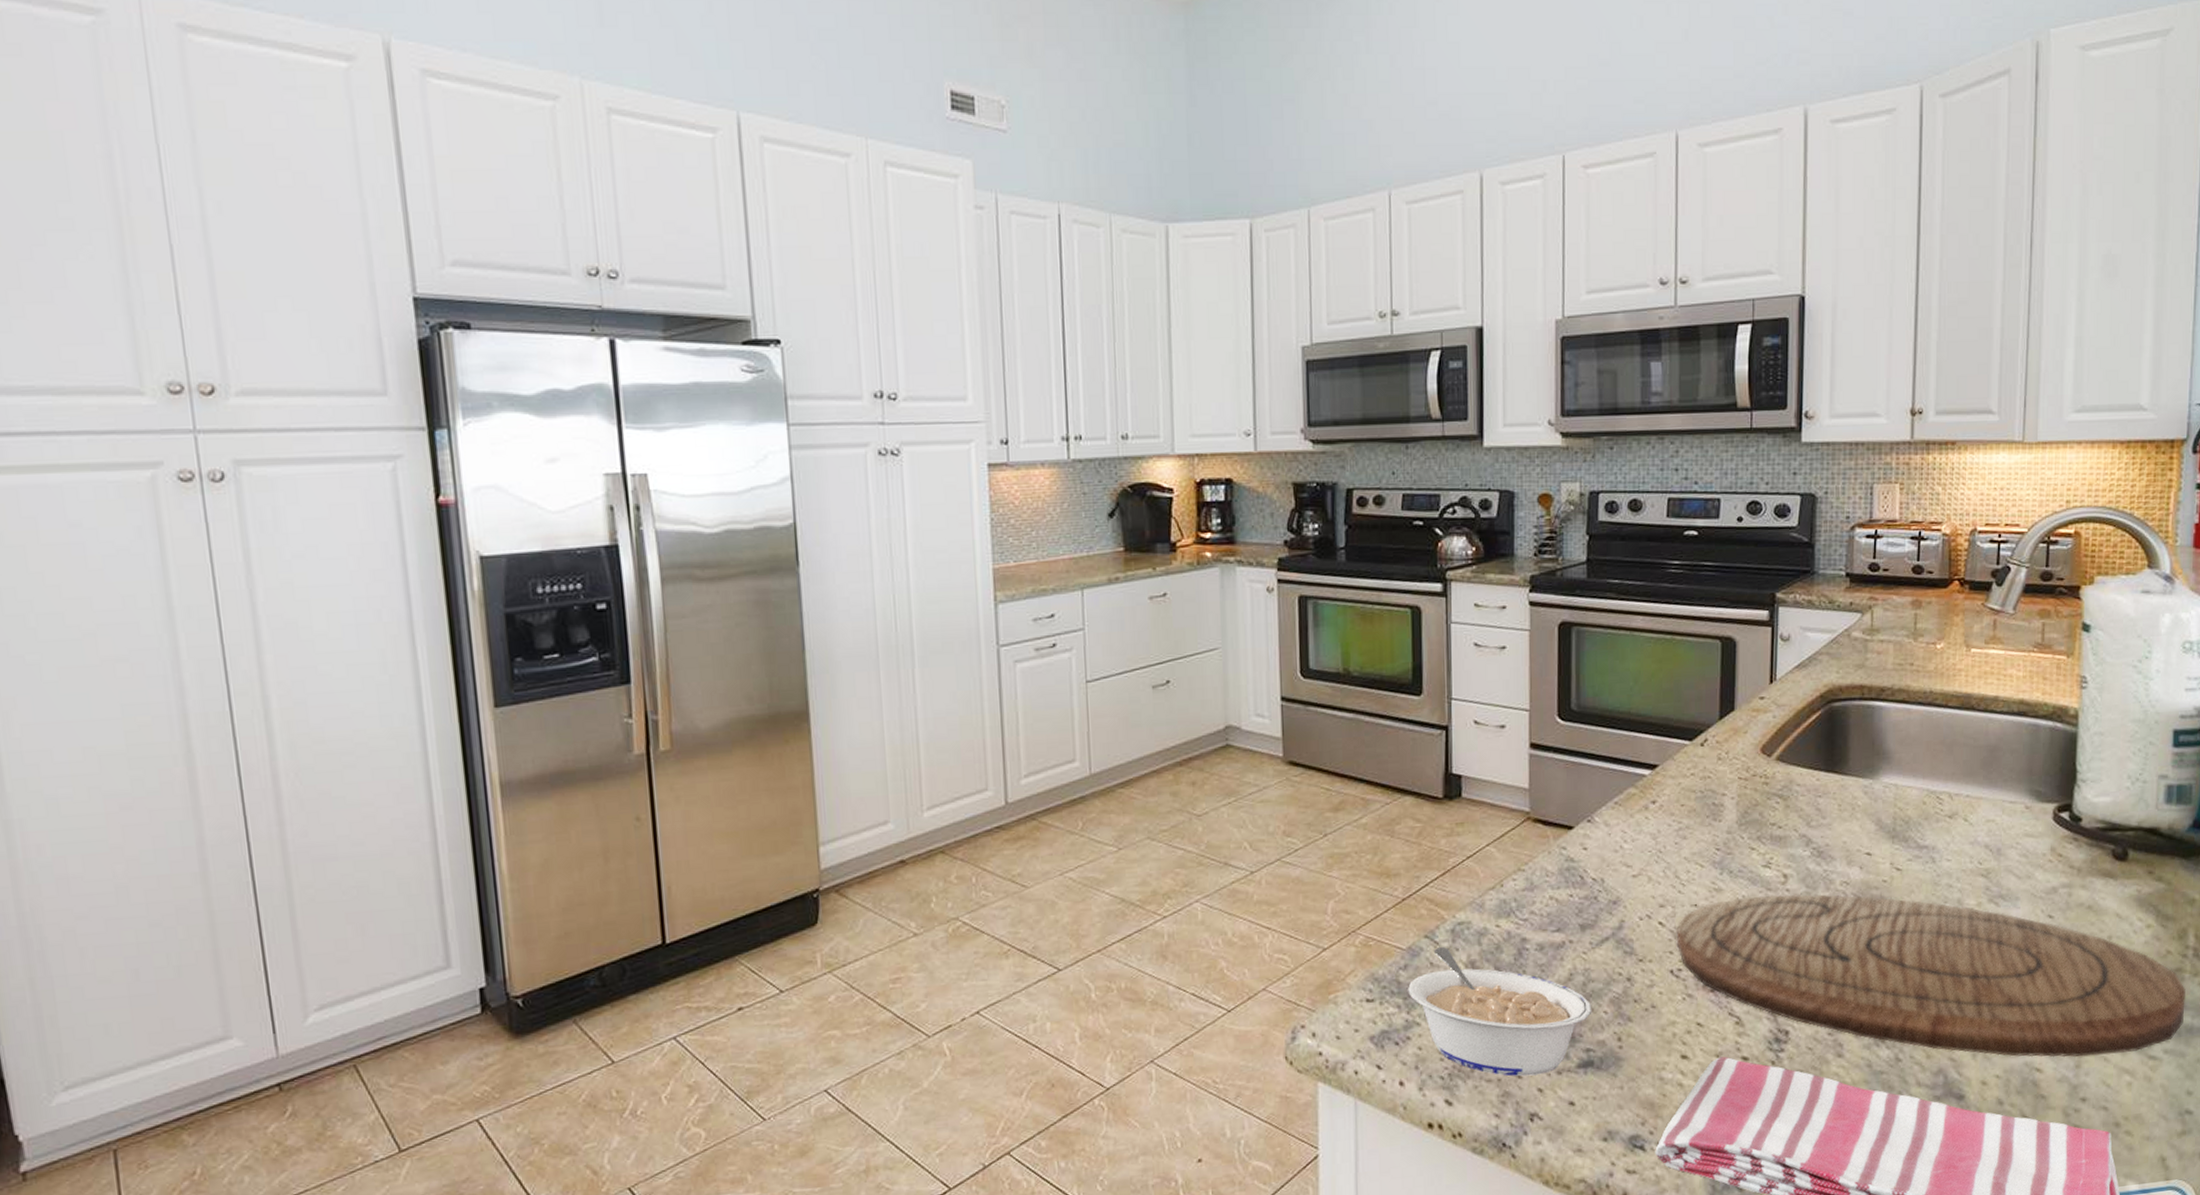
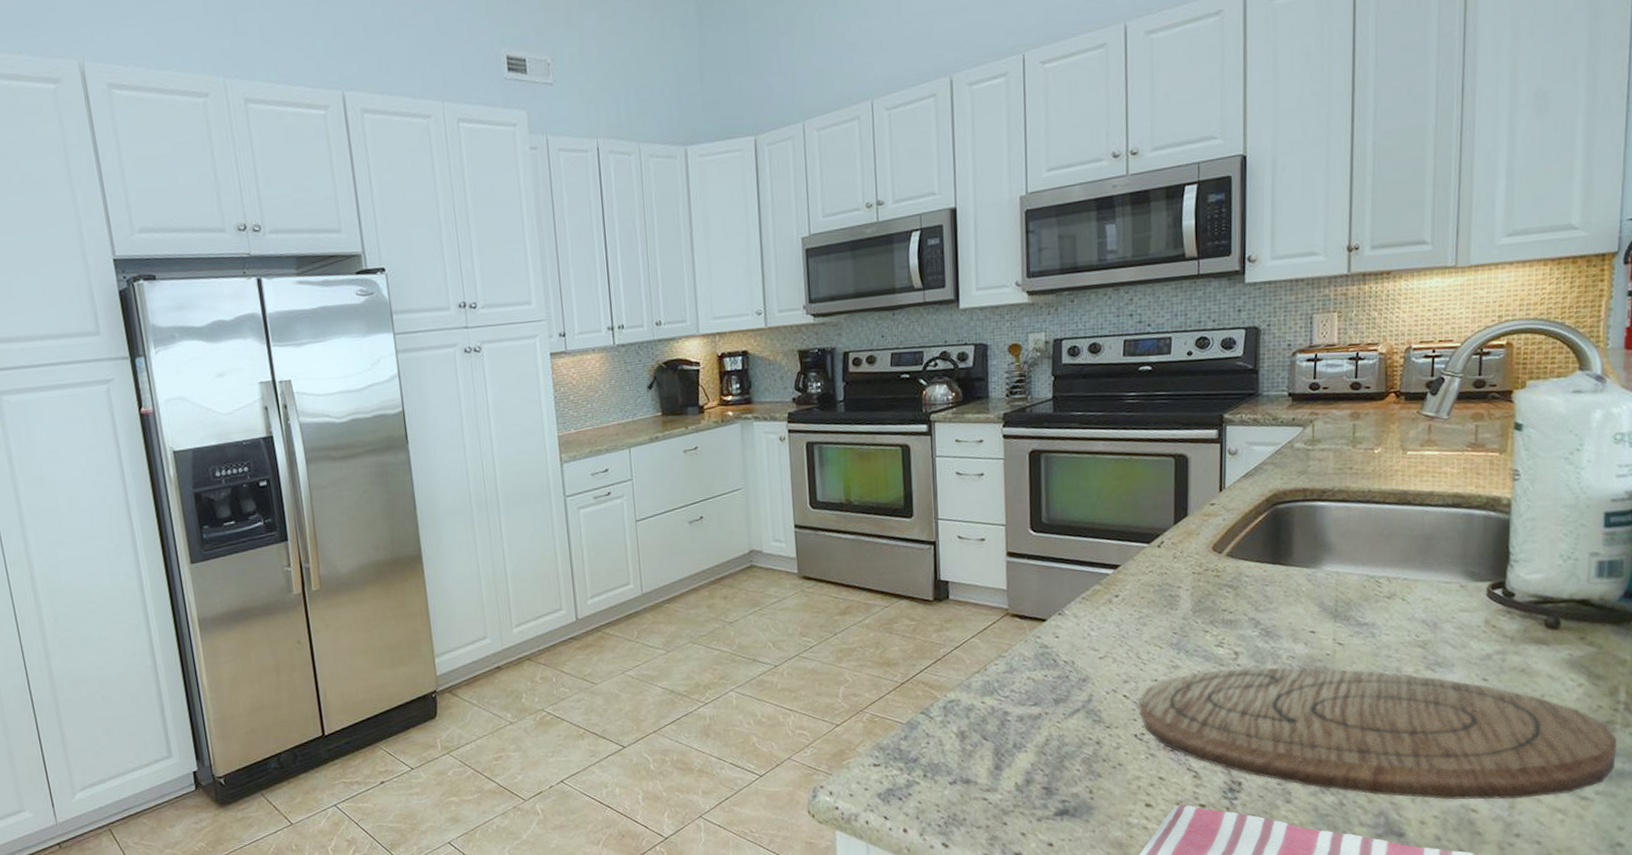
legume: present [1408,947,1592,1077] -> none [908,721,1067,824]

